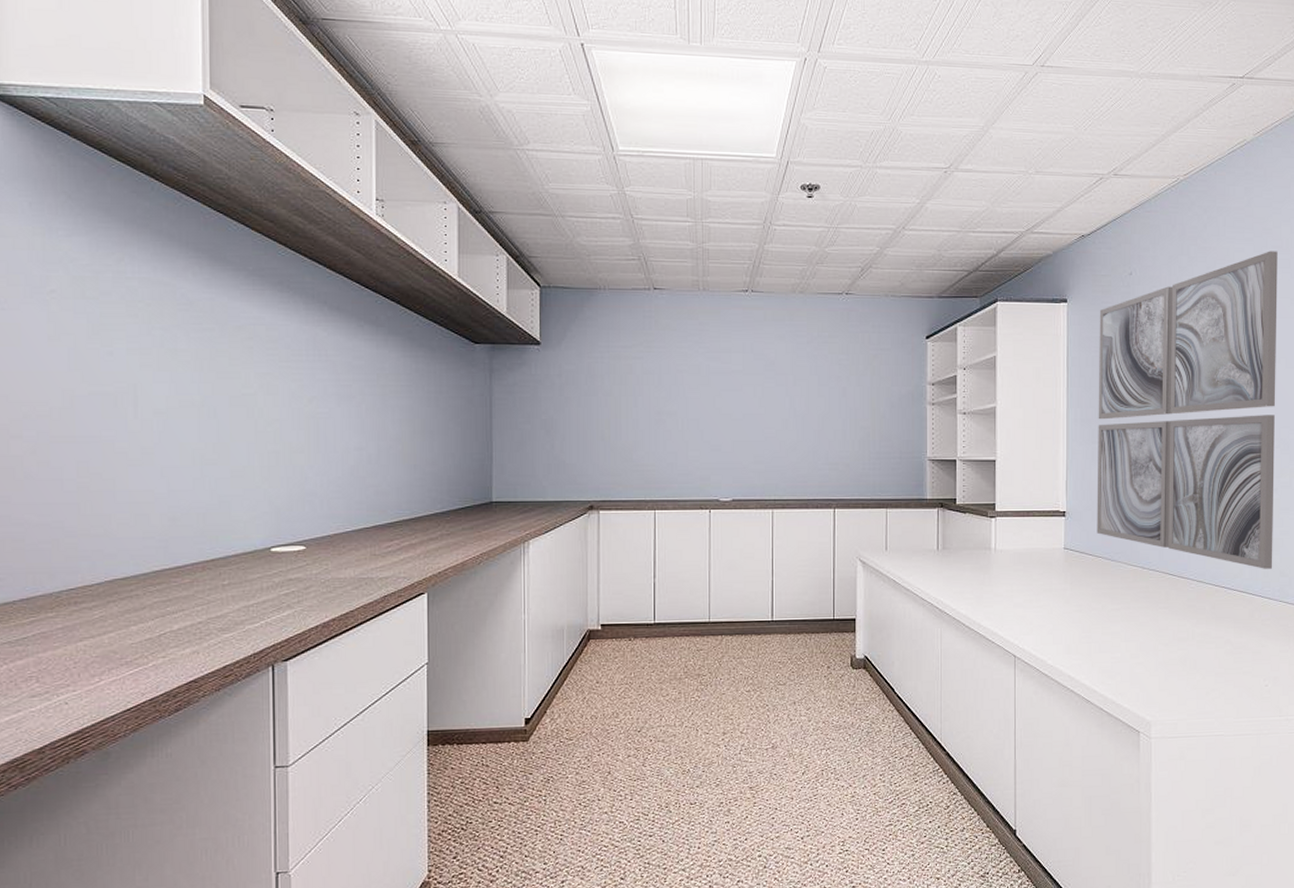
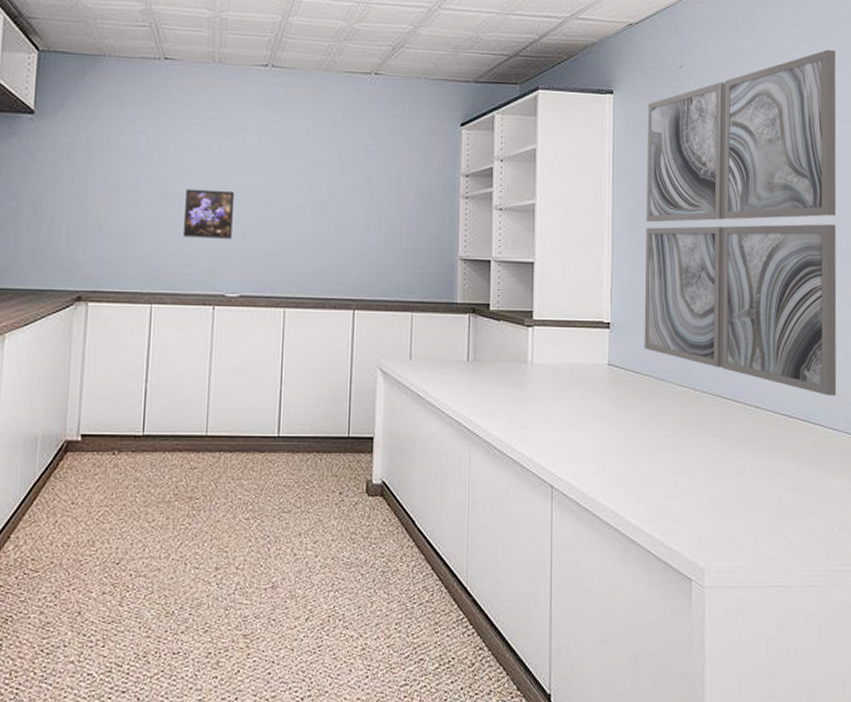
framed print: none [679,406,724,450] -> present [182,189,235,239]

